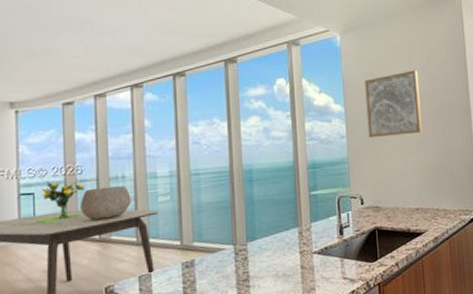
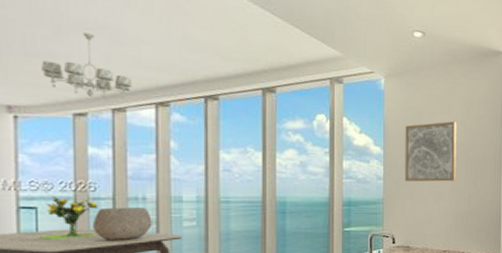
chandelier: none [37,29,111,87] -> present [42,33,133,99]

